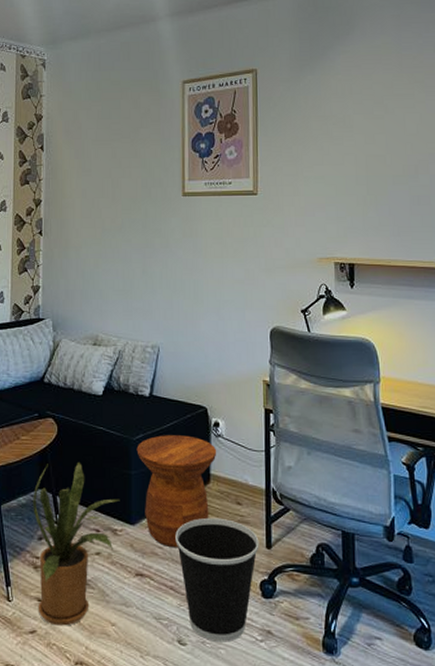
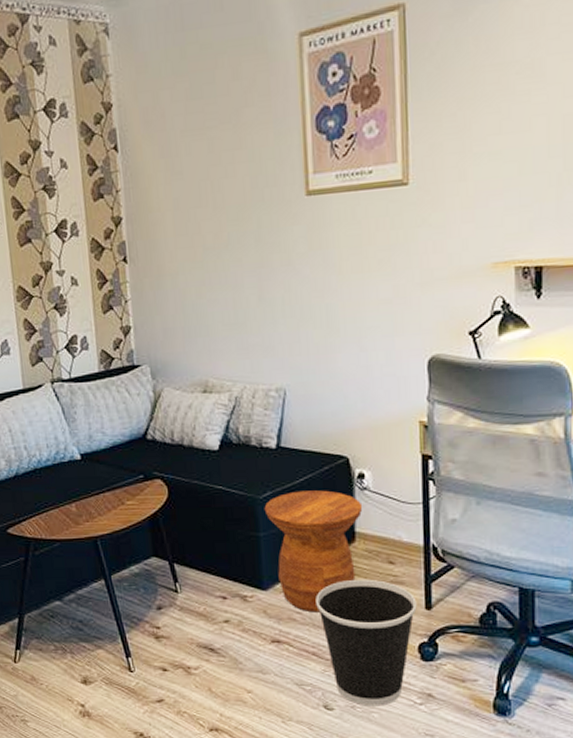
house plant: present [33,461,120,626] -> none [146,525,248,694]

